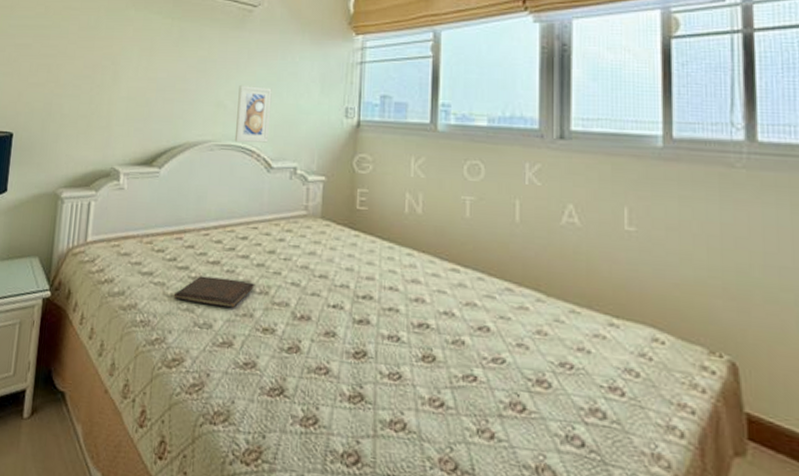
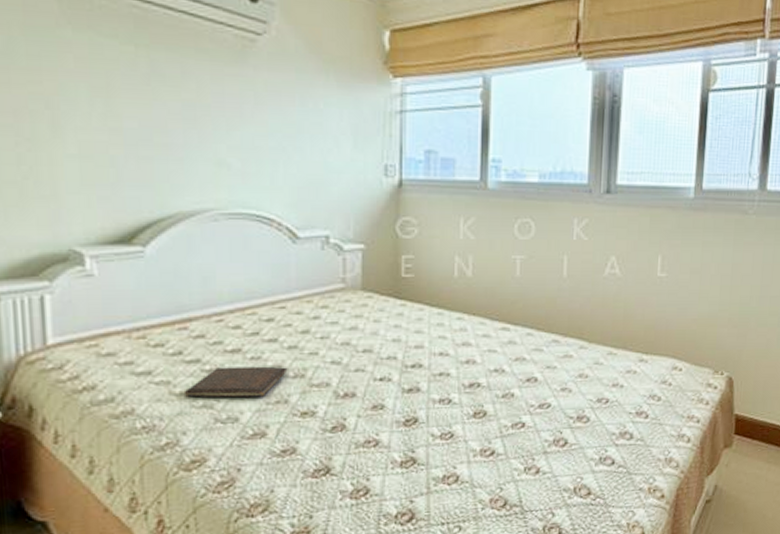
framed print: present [234,85,272,143] -> none [245,139,292,210]

